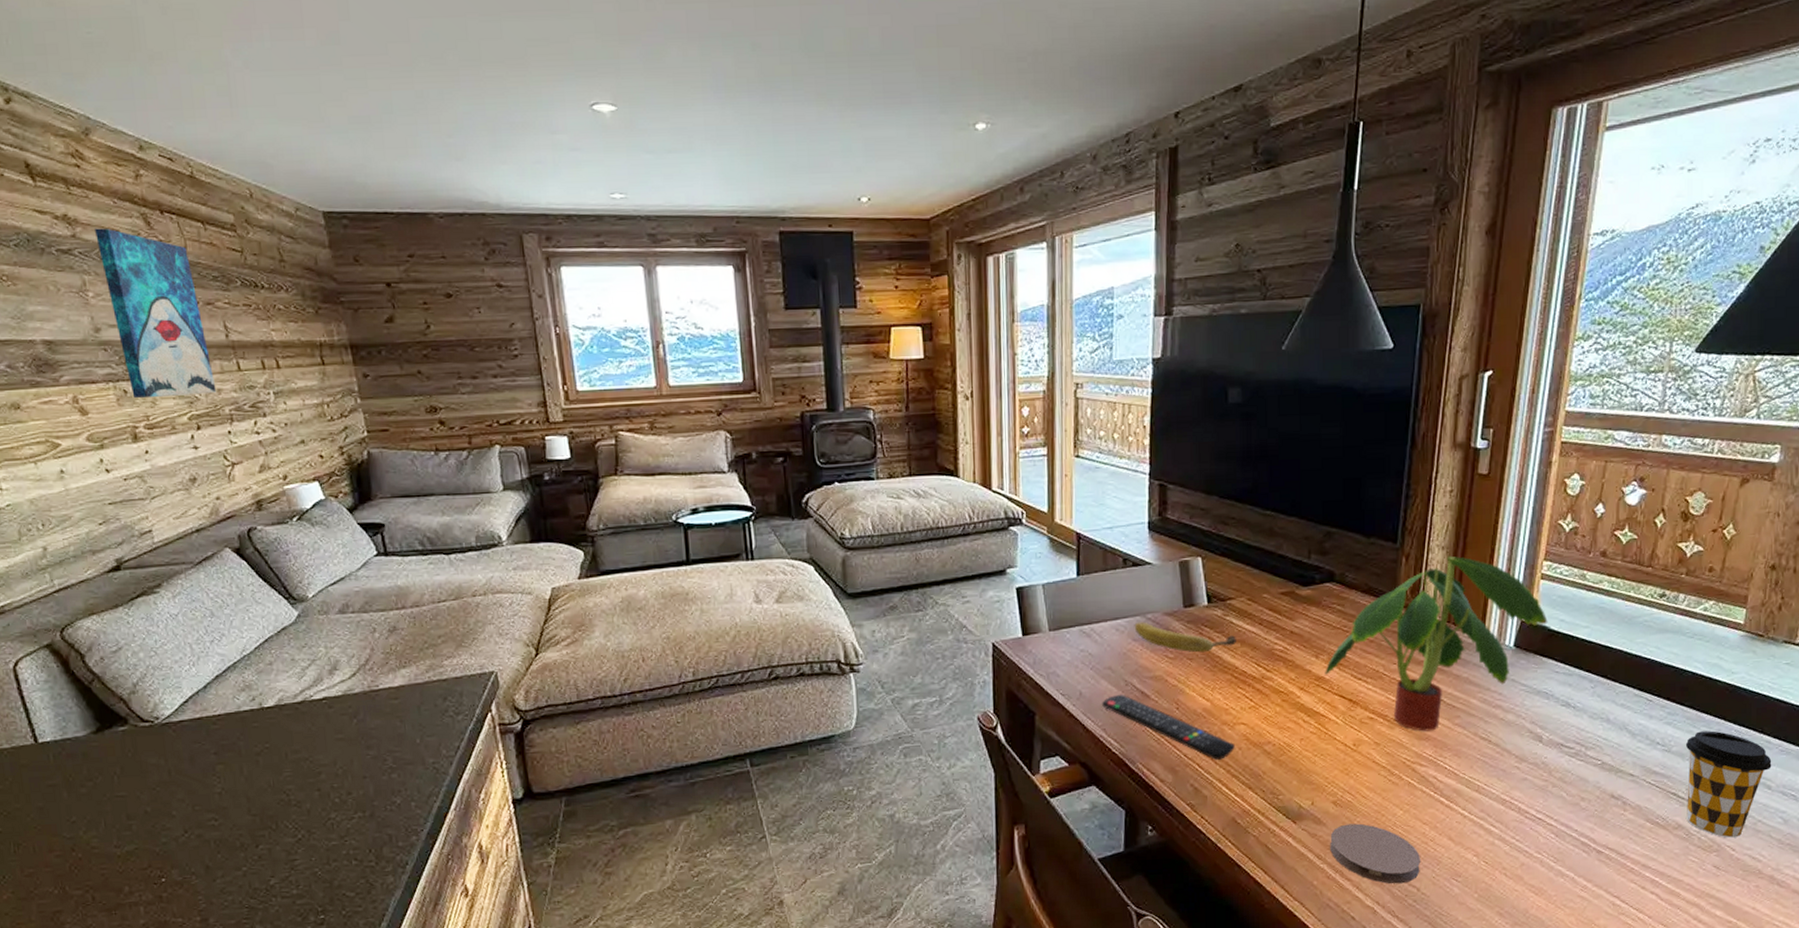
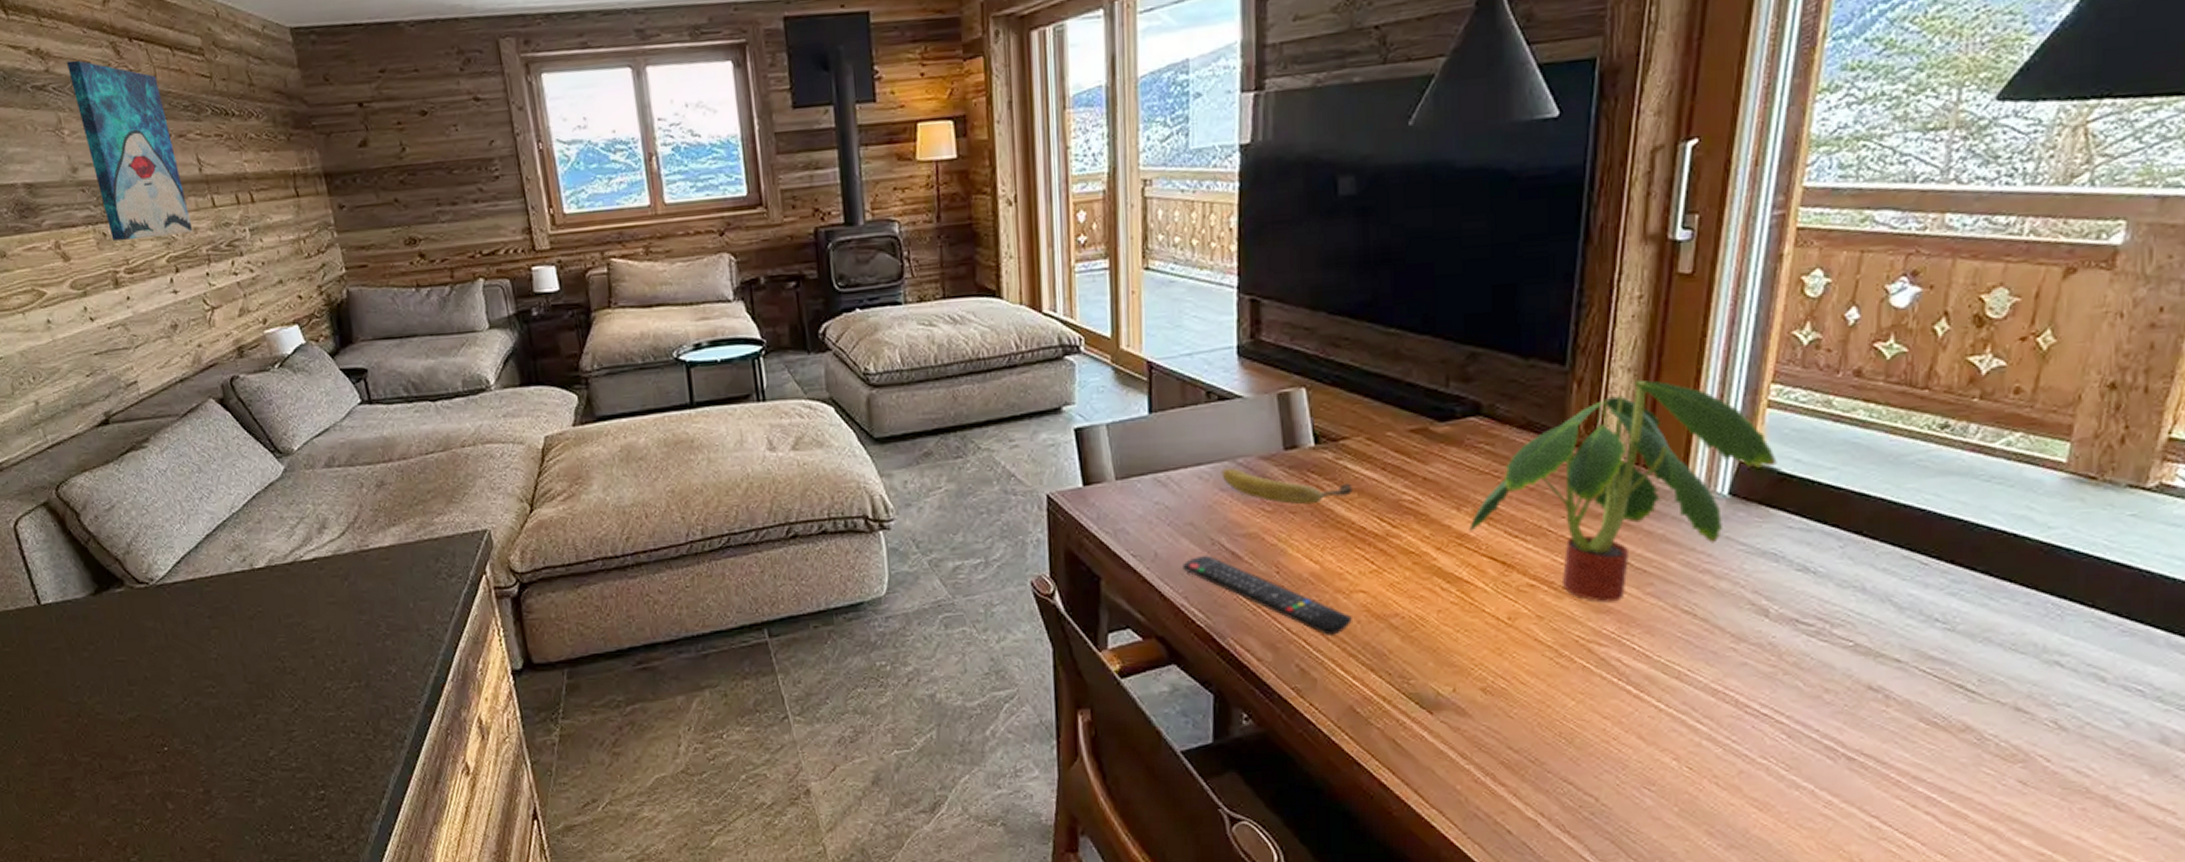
coaster: present [1330,823,1421,884] -> none [1478,715,1601,792]
coffee cup: present [1685,730,1772,838] -> none [1977,604,2108,745]

